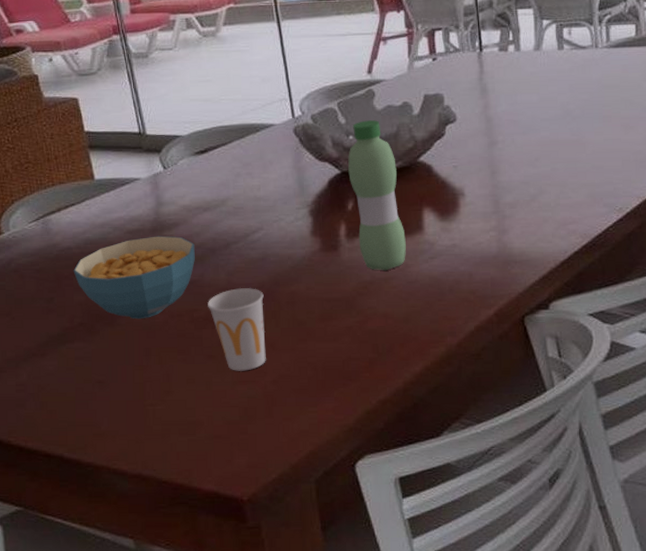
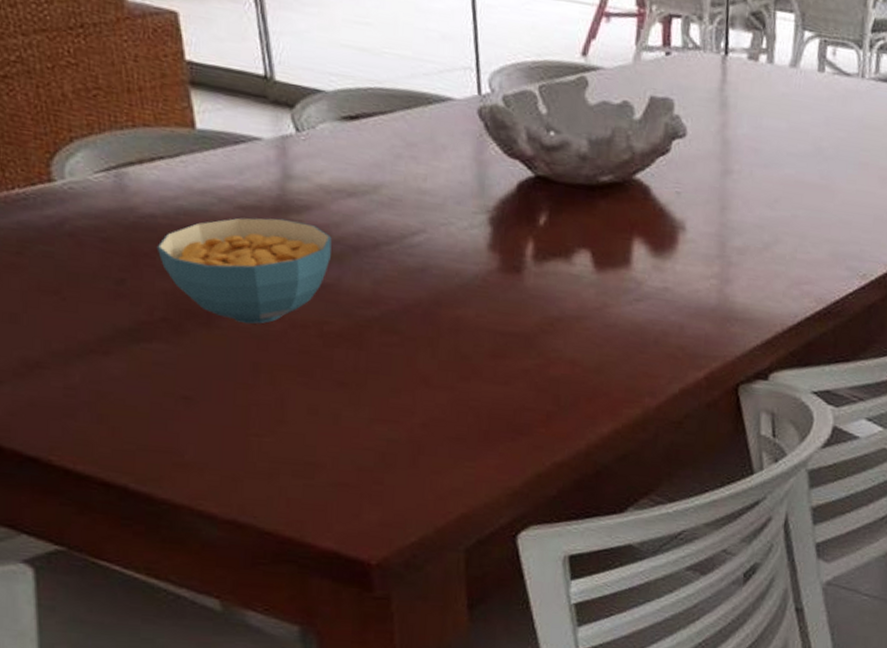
cup: present [208,288,266,371] -> none [343,302,420,408]
water bottle: present [348,120,406,271] -> none [544,115,608,308]

